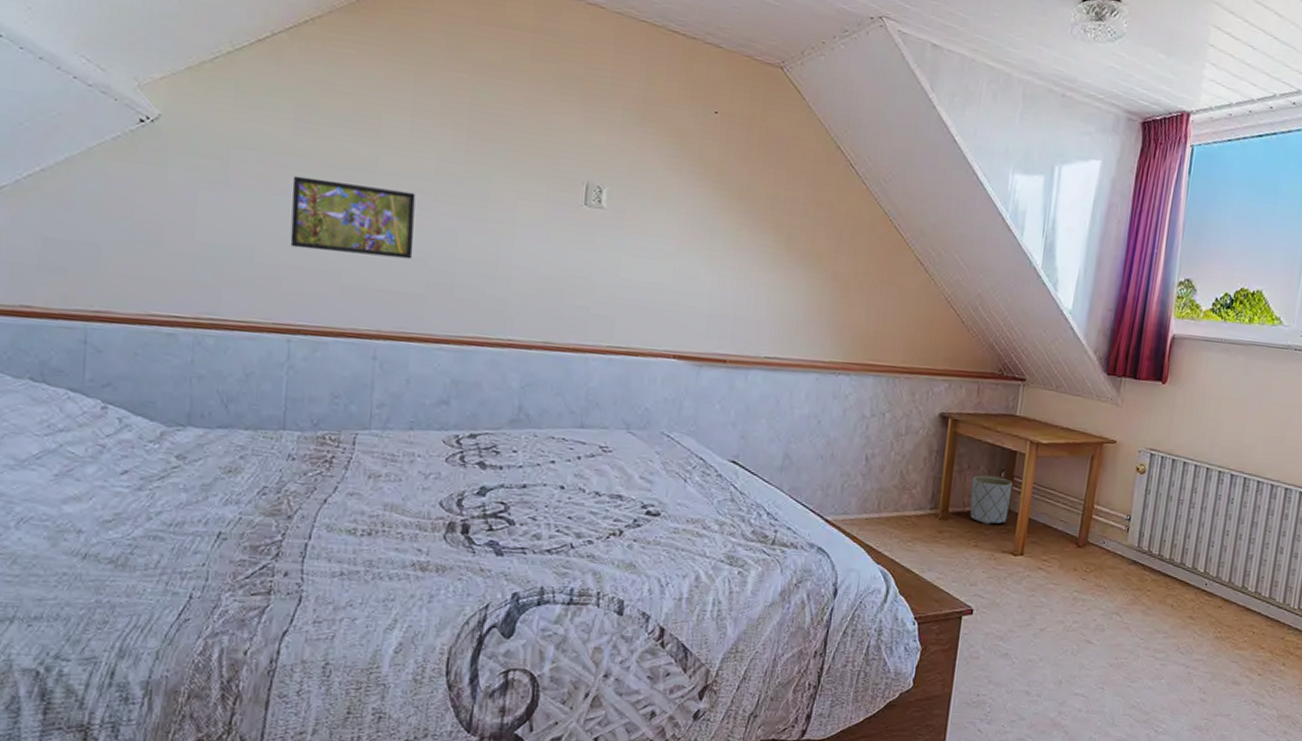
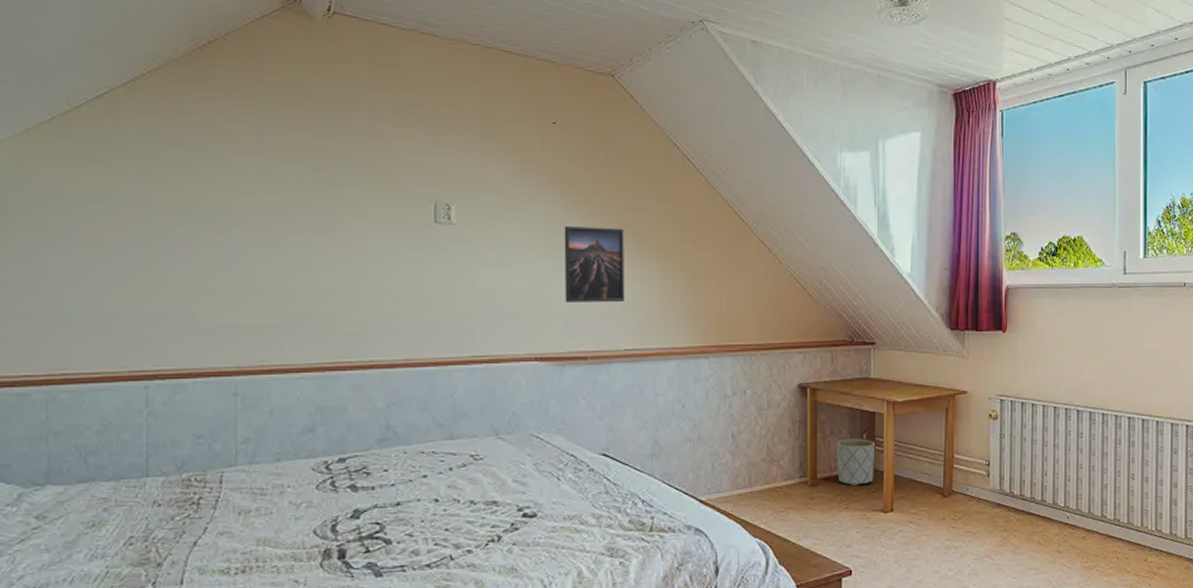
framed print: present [290,175,416,259] -> none [139,224,267,294]
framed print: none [709,222,777,308] -> present [564,226,625,303]

